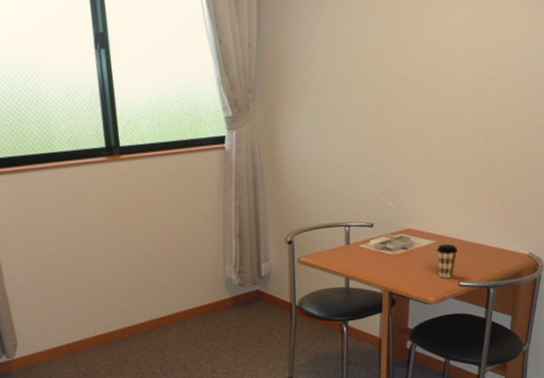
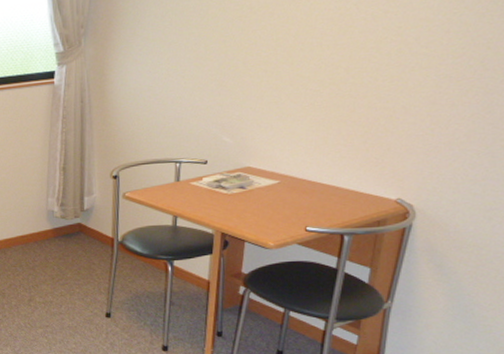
coffee cup: present [437,244,458,278] -> none [280,184,306,222]

